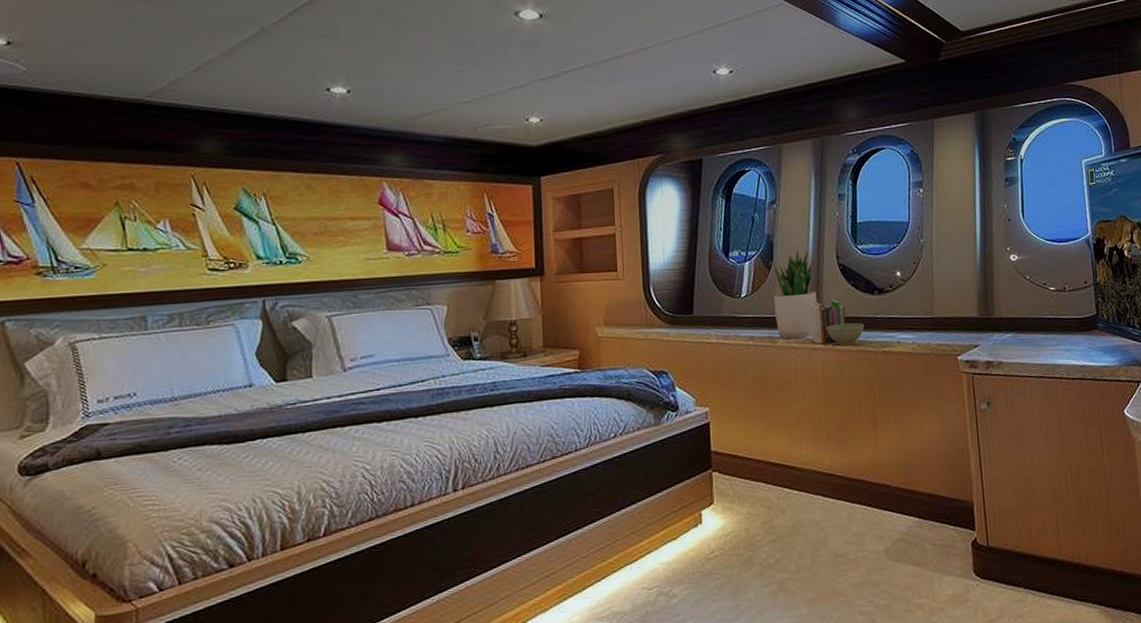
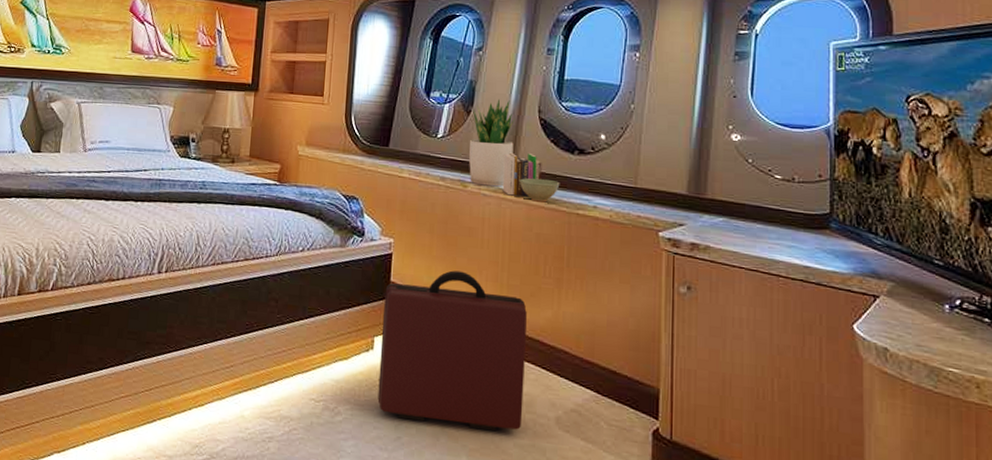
briefcase: none [707,427,855,587] -> present [377,270,527,432]

